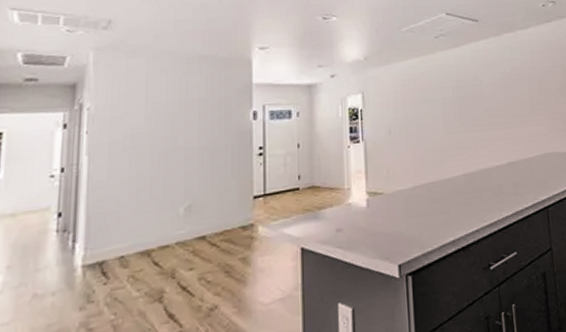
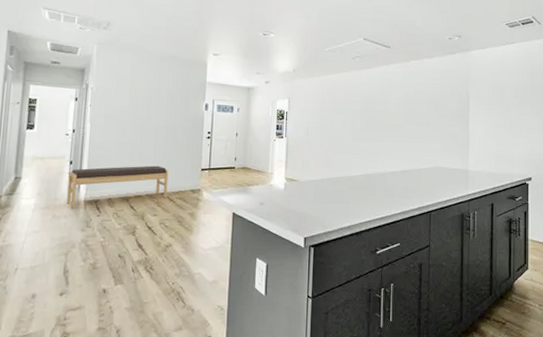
bench: none [54,200,208,279] -> present [66,165,169,208]

